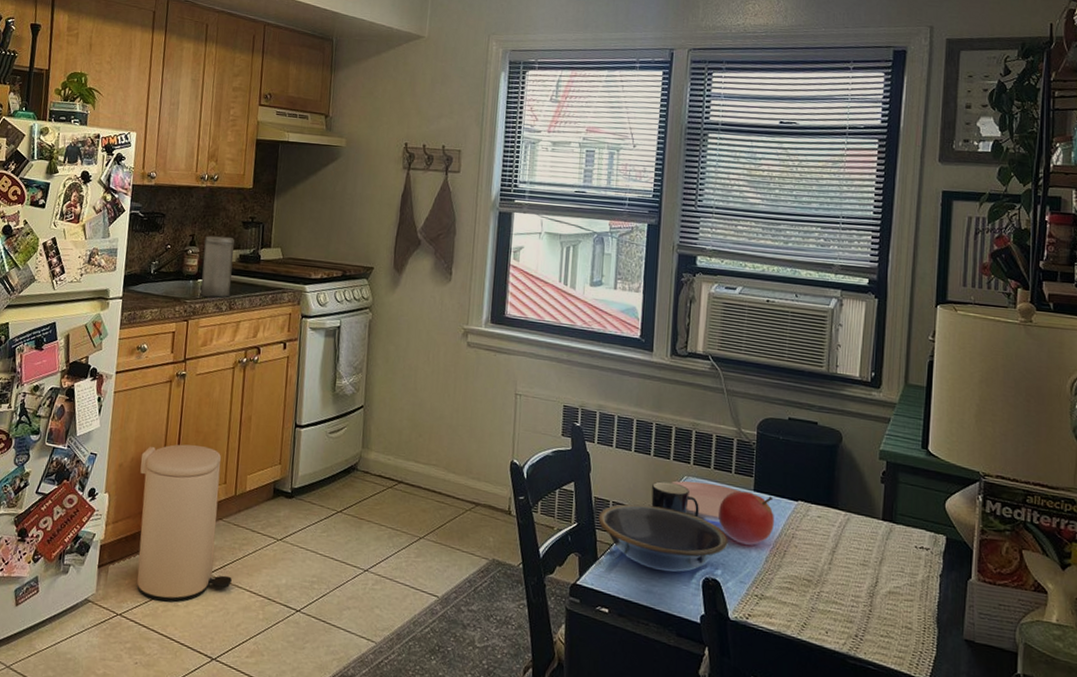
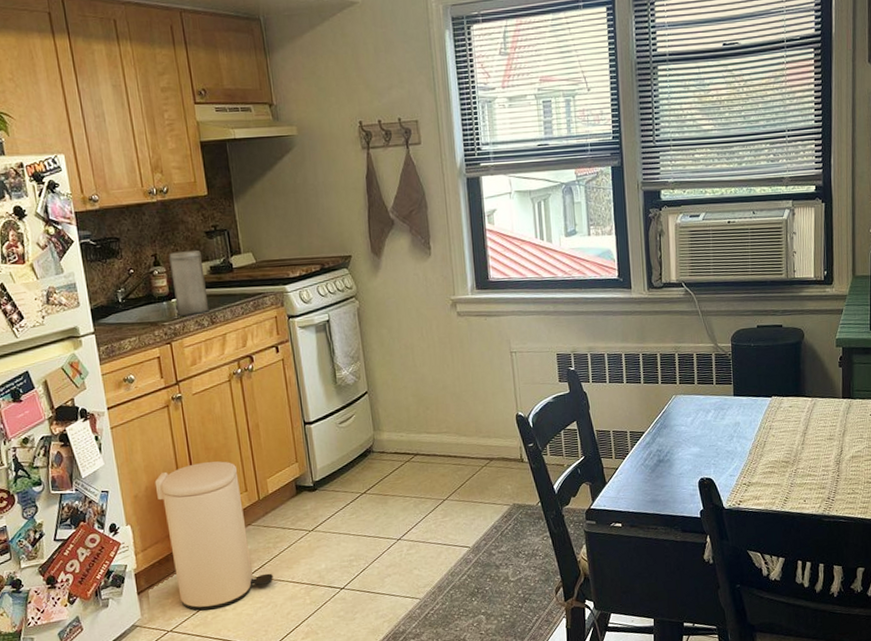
bowl: present [598,503,728,572] -> none [602,426,717,482]
mug: present [651,481,699,518] -> none [645,403,689,430]
plate: present [671,480,772,523] -> none [662,396,750,430]
fruit: present [717,490,774,545] -> none [705,397,754,444]

